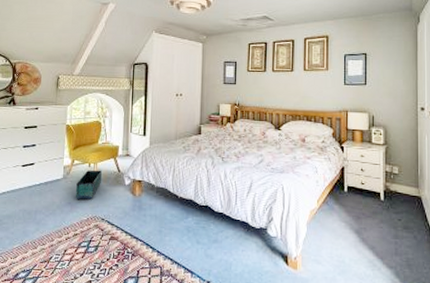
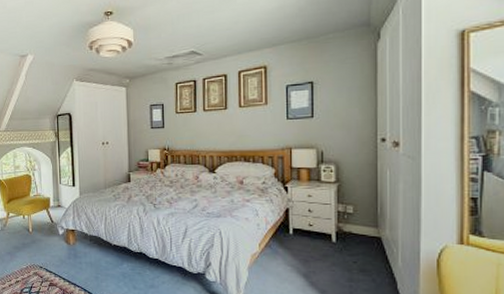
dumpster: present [76,170,102,200] -> none [13,221,36,250]

